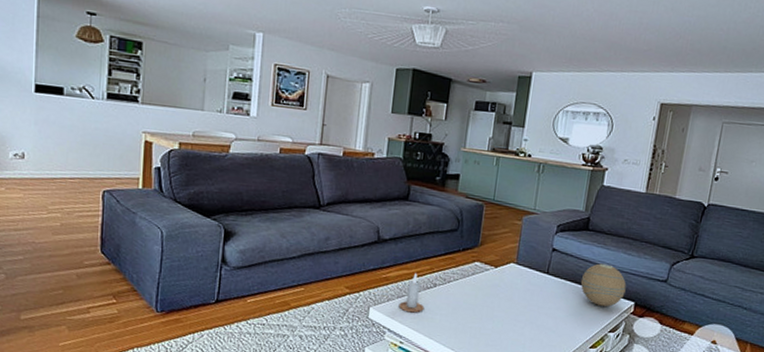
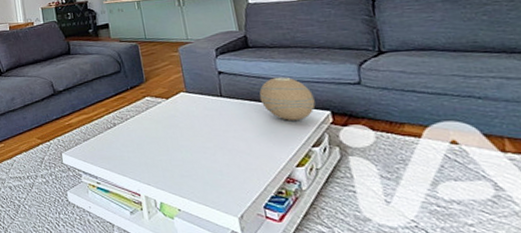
candle: present [399,273,425,313] -> none [86,116,111,153]

